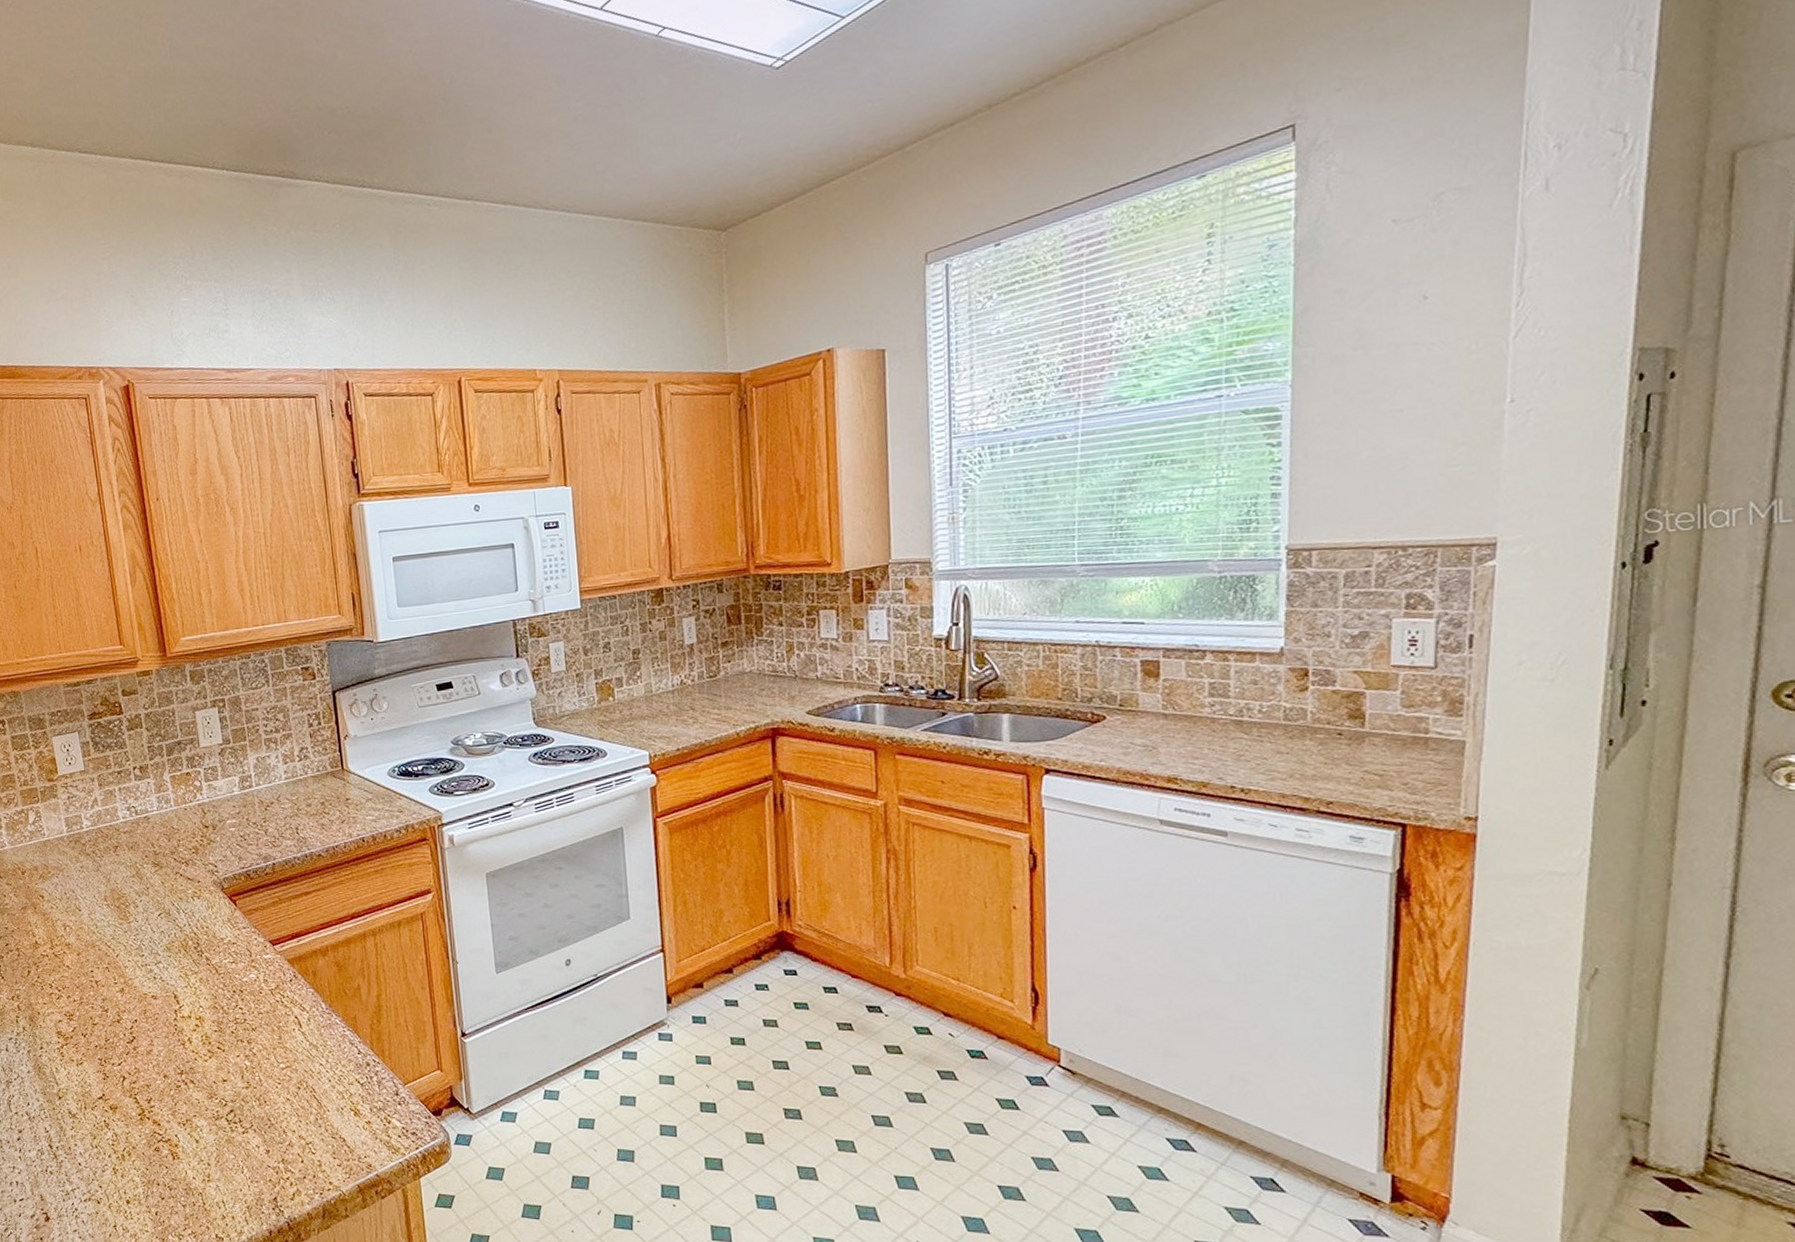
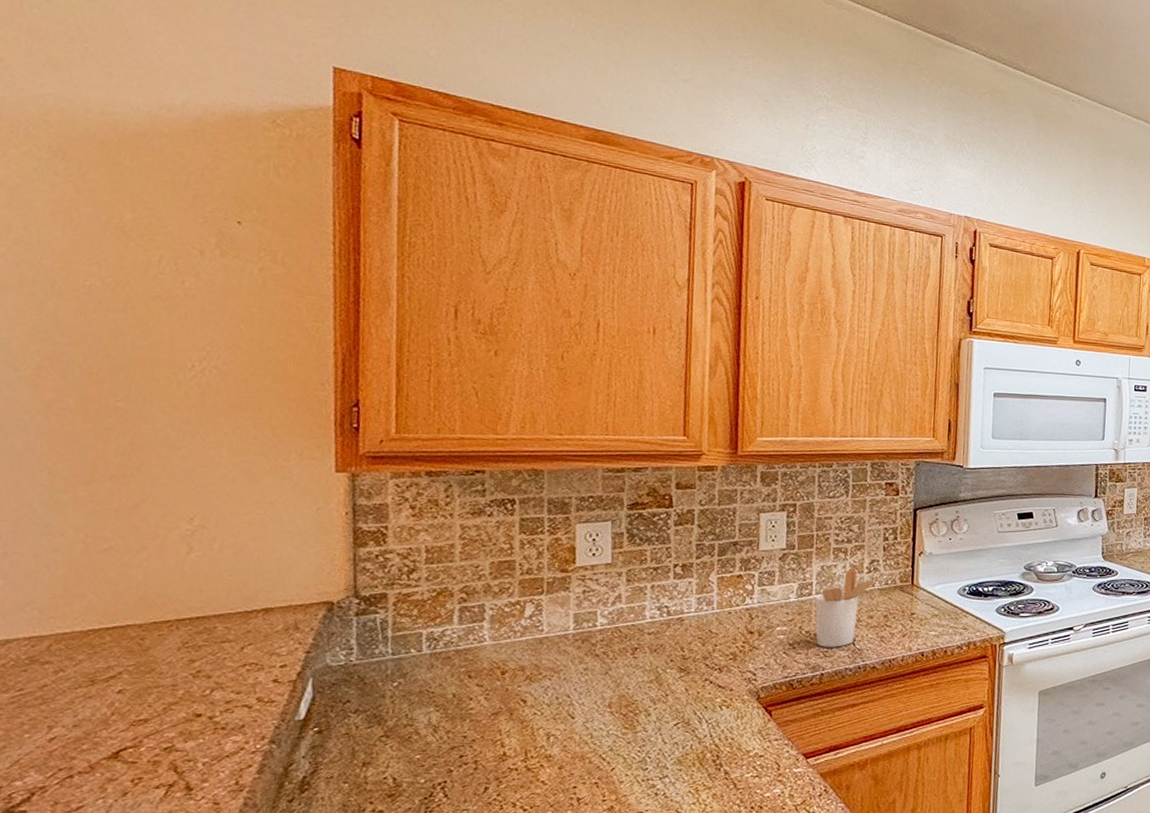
utensil holder: none [256,758,312,838] -> present [815,569,880,647]

